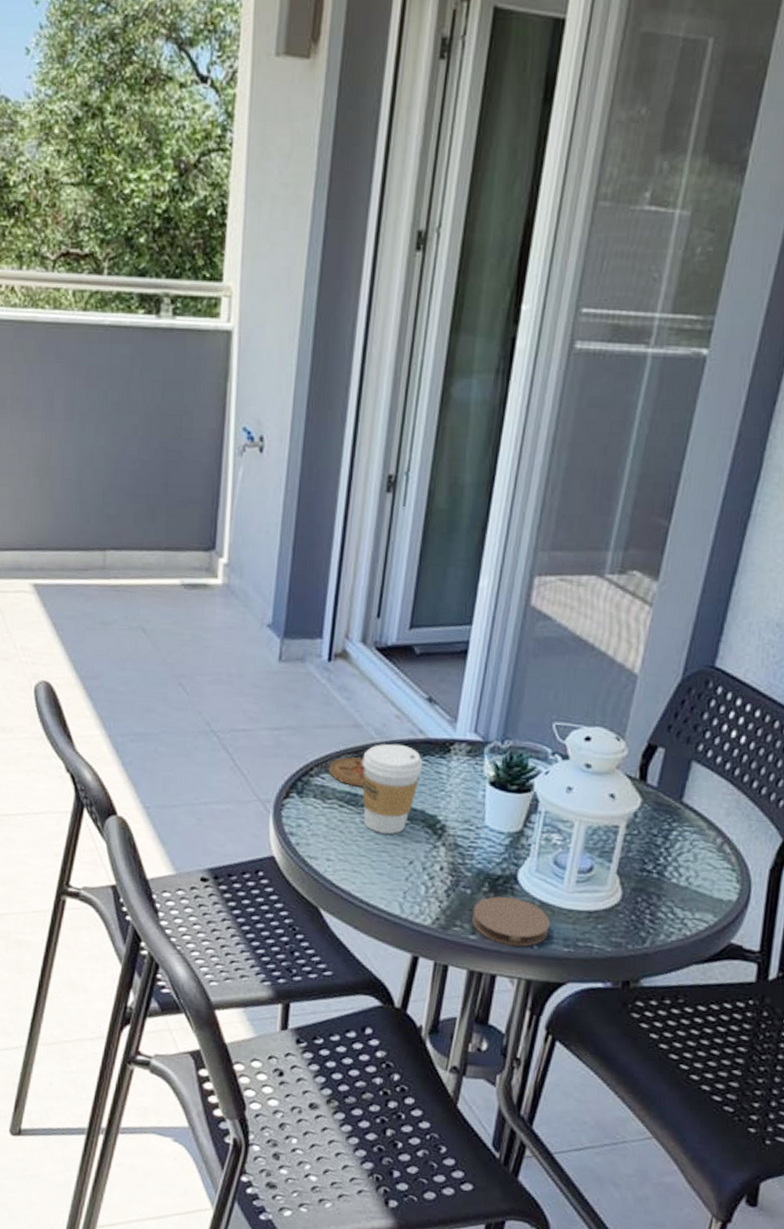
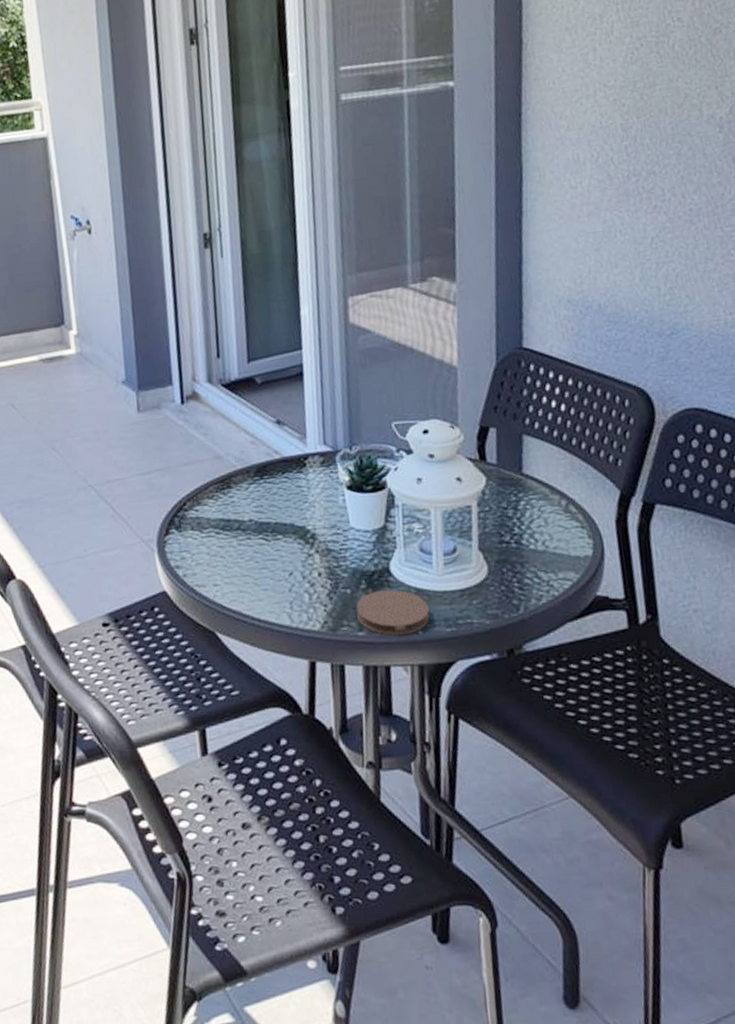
coaster: present [328,757,365,787] -> none [200,485,234,513]
coffee cup: present [362,743,423,834] -> none [228,466,285,552]

